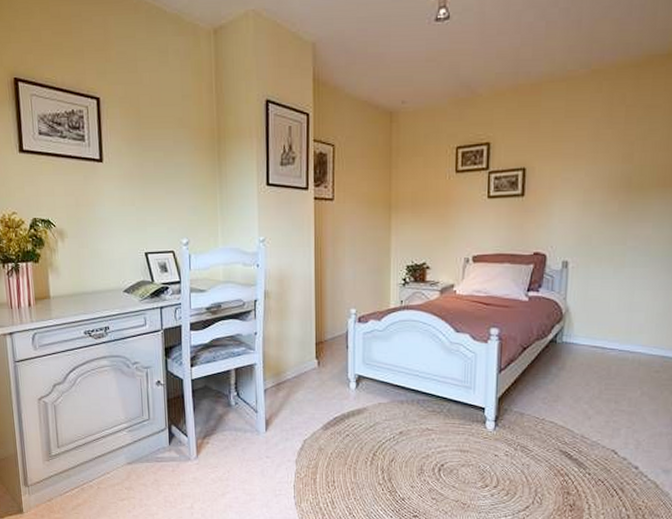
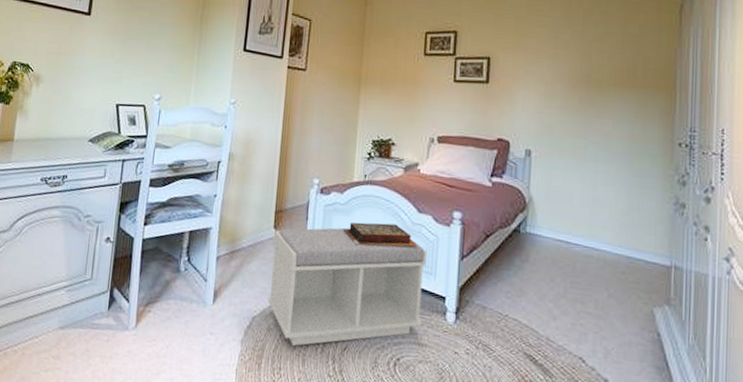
bench: none [316,352,466,461] -> present [267,227,427,346]
decorative box: none [382,345,457,367] -> present [342,222,418,246]

